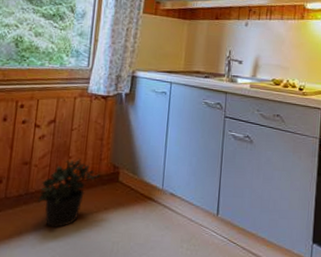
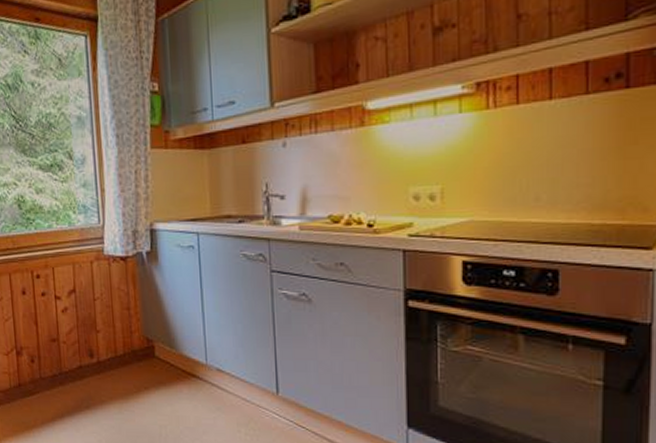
potted plant: present [37,158,100,229] -> none [73,332,134,411]

